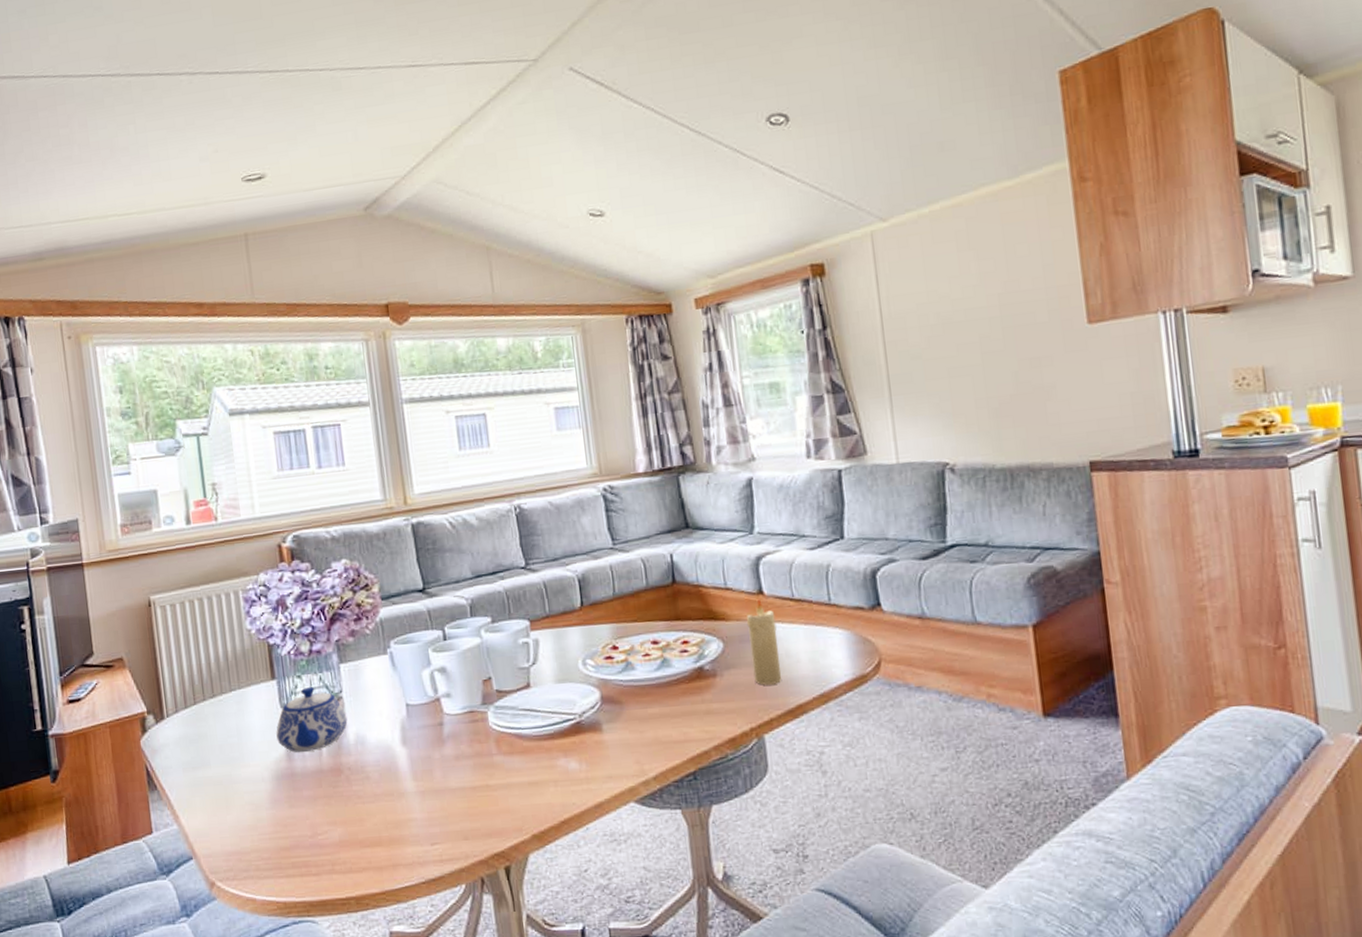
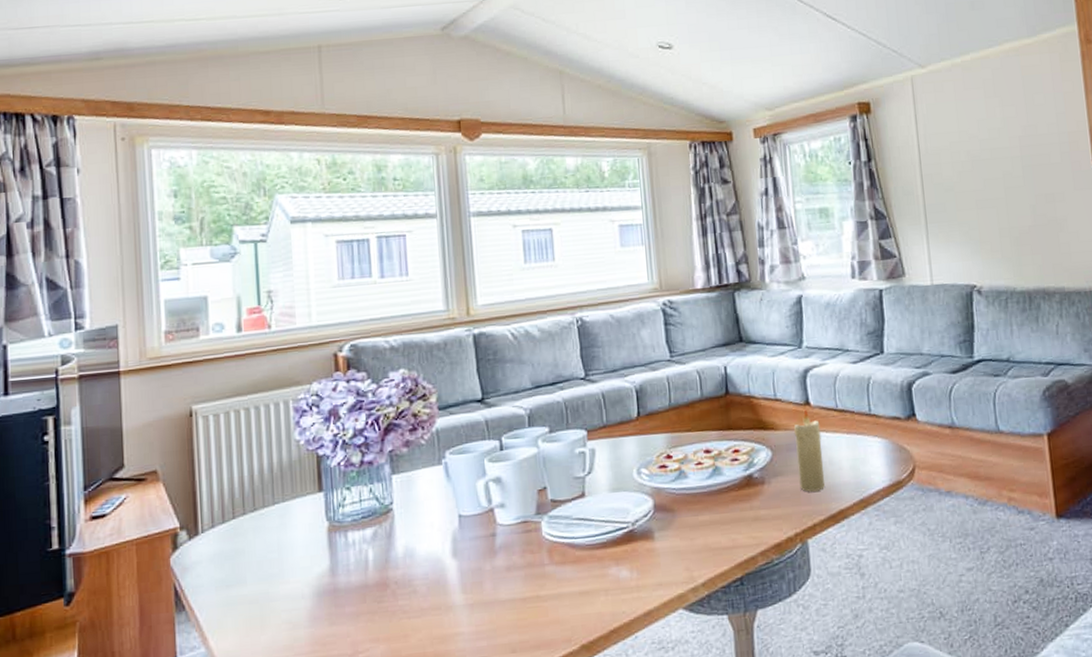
teapot: present [276,687,348,753] -> none [320,499,397,568]

